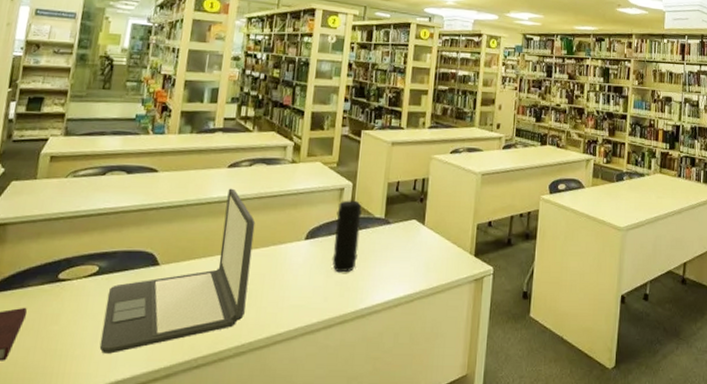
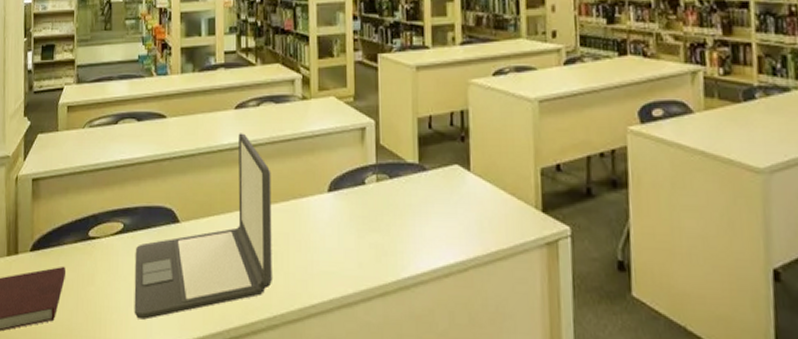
speaker: present [332,200,362,273] -> none [360,142,391,233]

